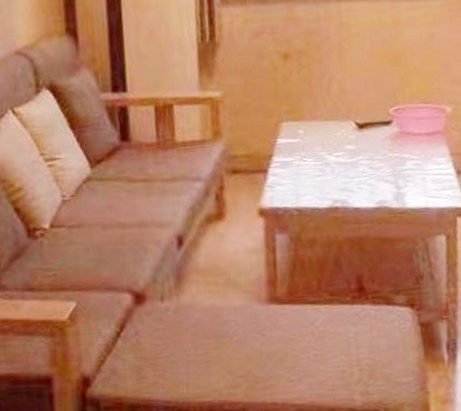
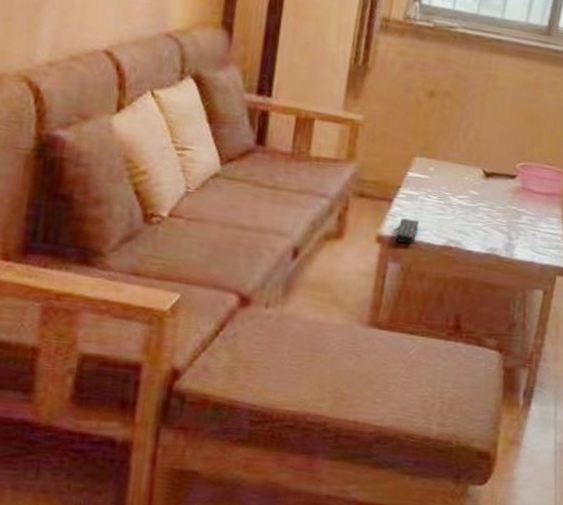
remote control: none [277,186,300,213] -> present [395,218,420,244]

